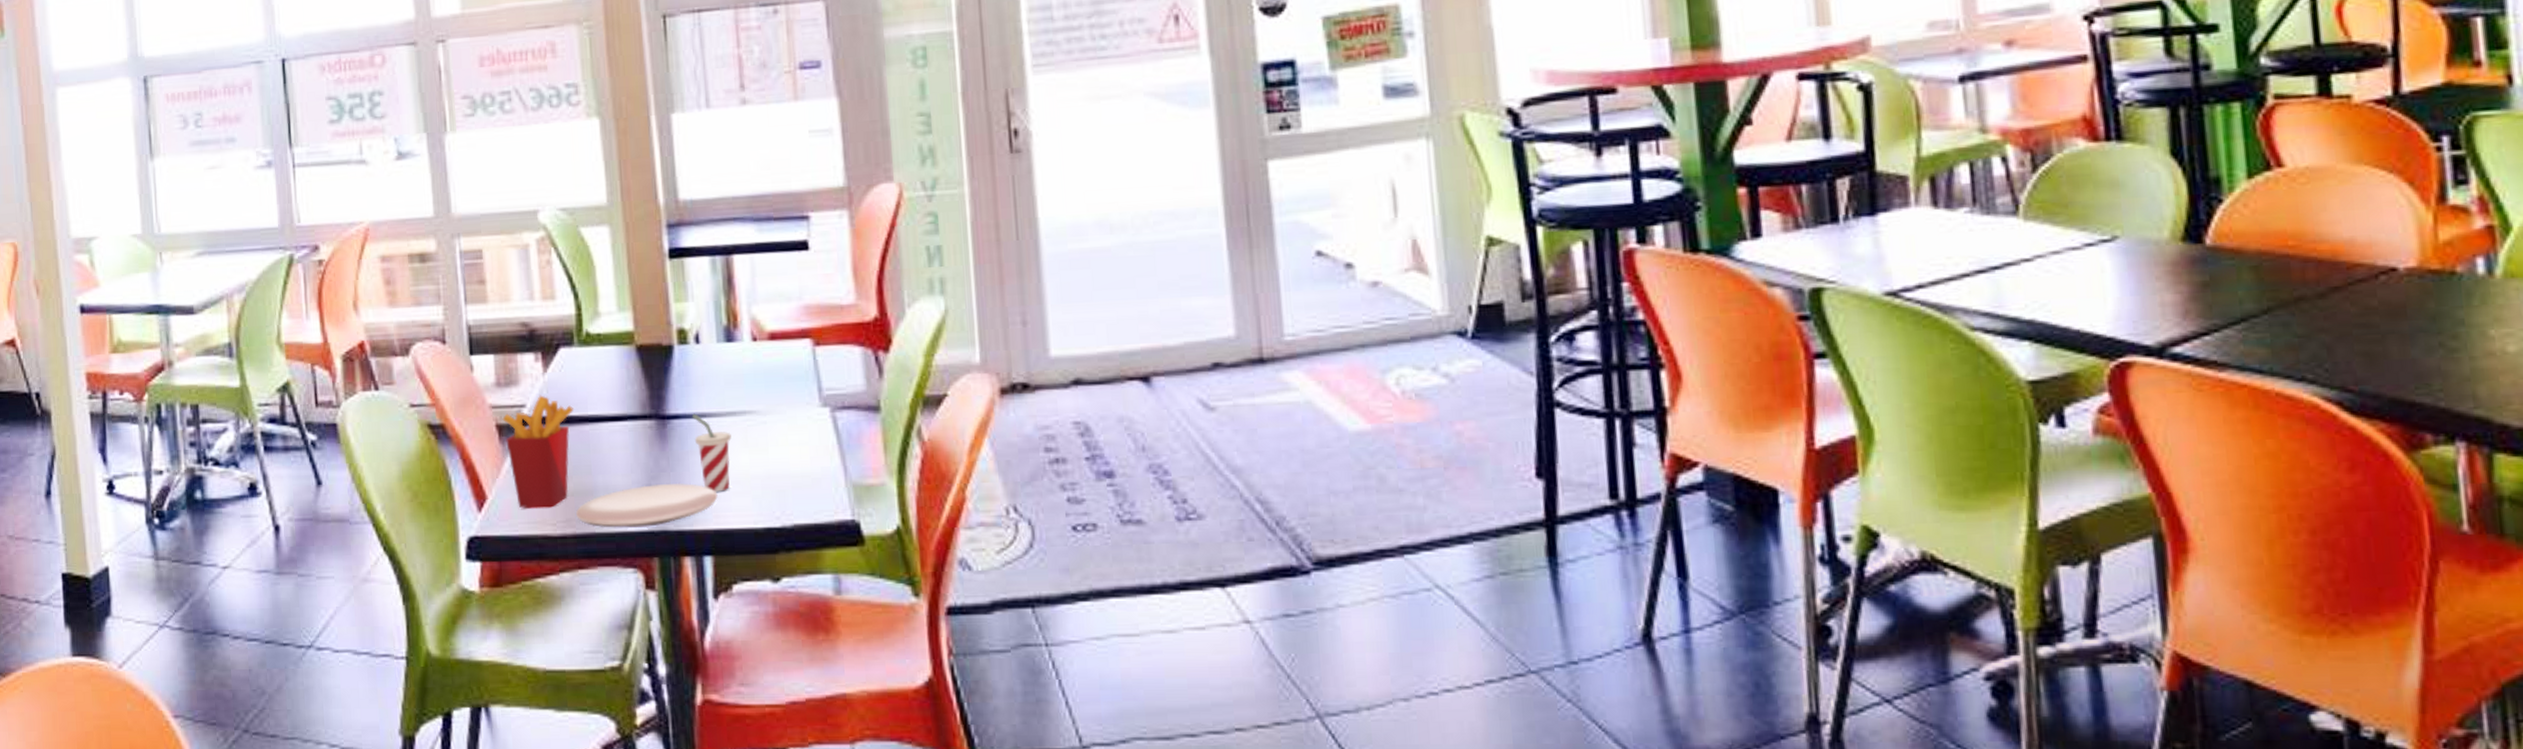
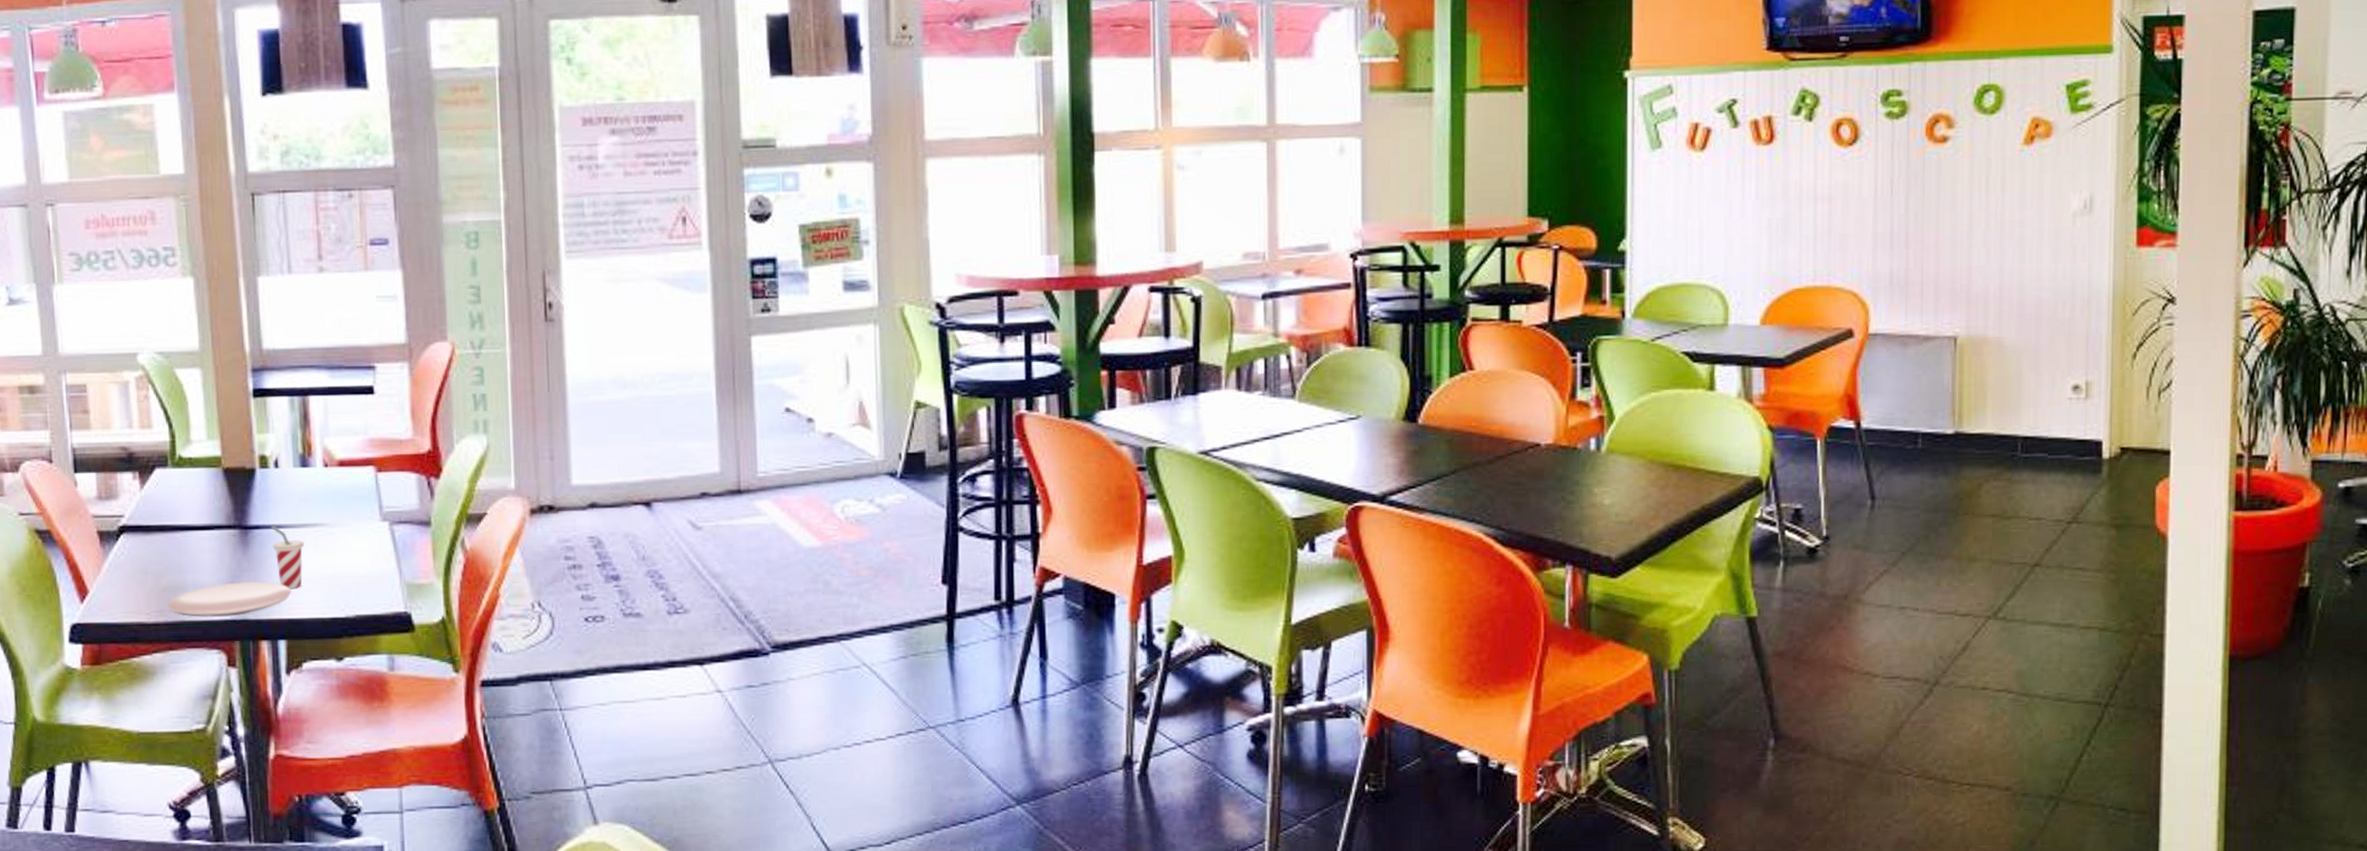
french fries: present [502,395,574,508] -> none [103,507,167,601]

